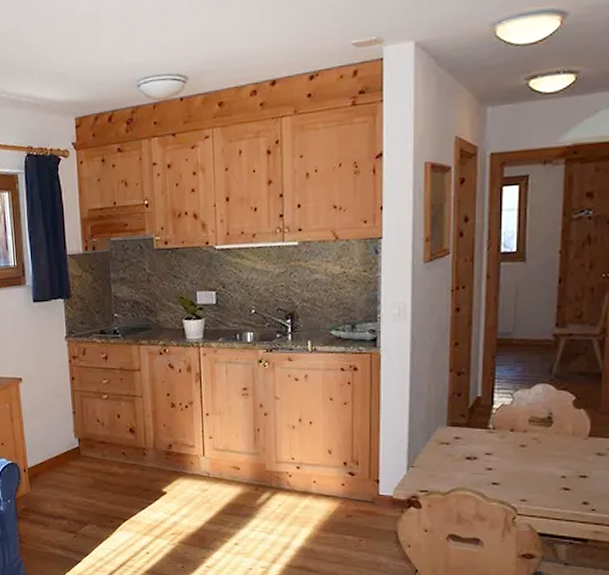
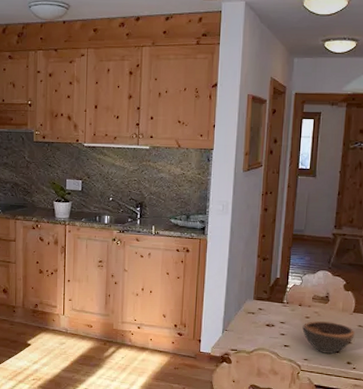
bowl: none [517,450,591,492] -> present [302,321,354,354]

